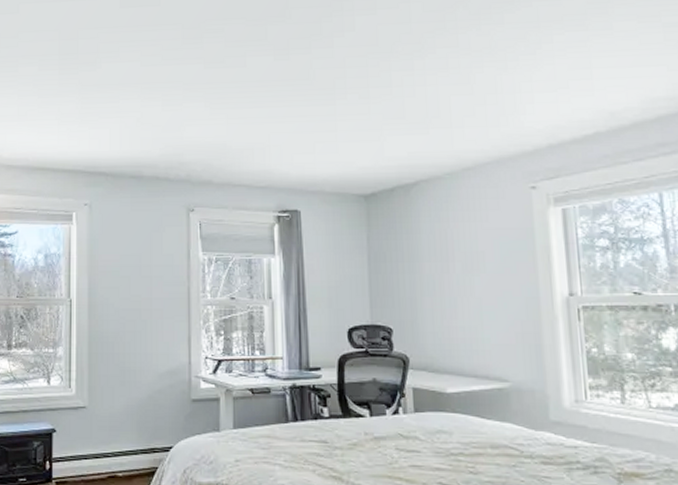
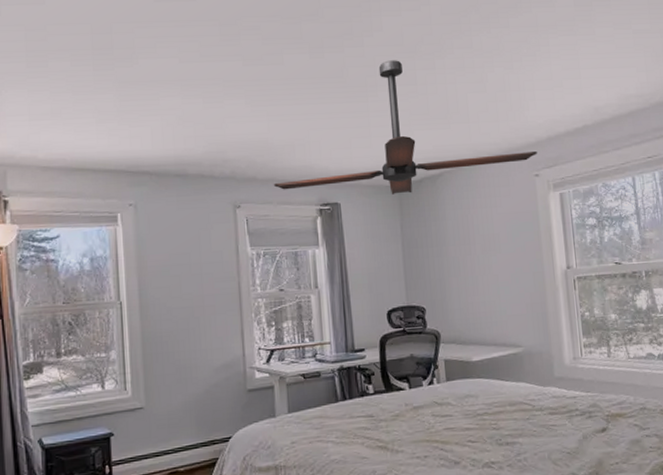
ceiling fan: none [229,61,535,203] -> present [273,60,537,195]

